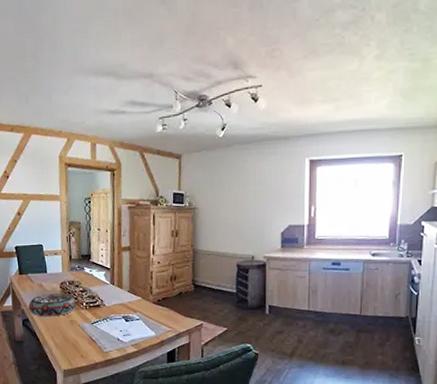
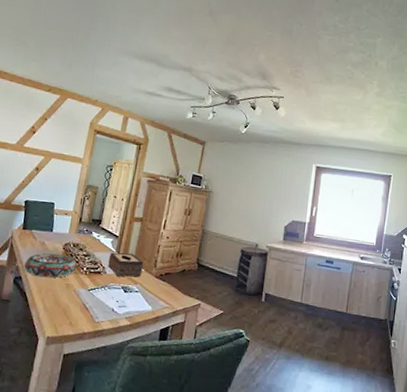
tissue box: none [104,283,140,308] -> present [107,252,144,278]

